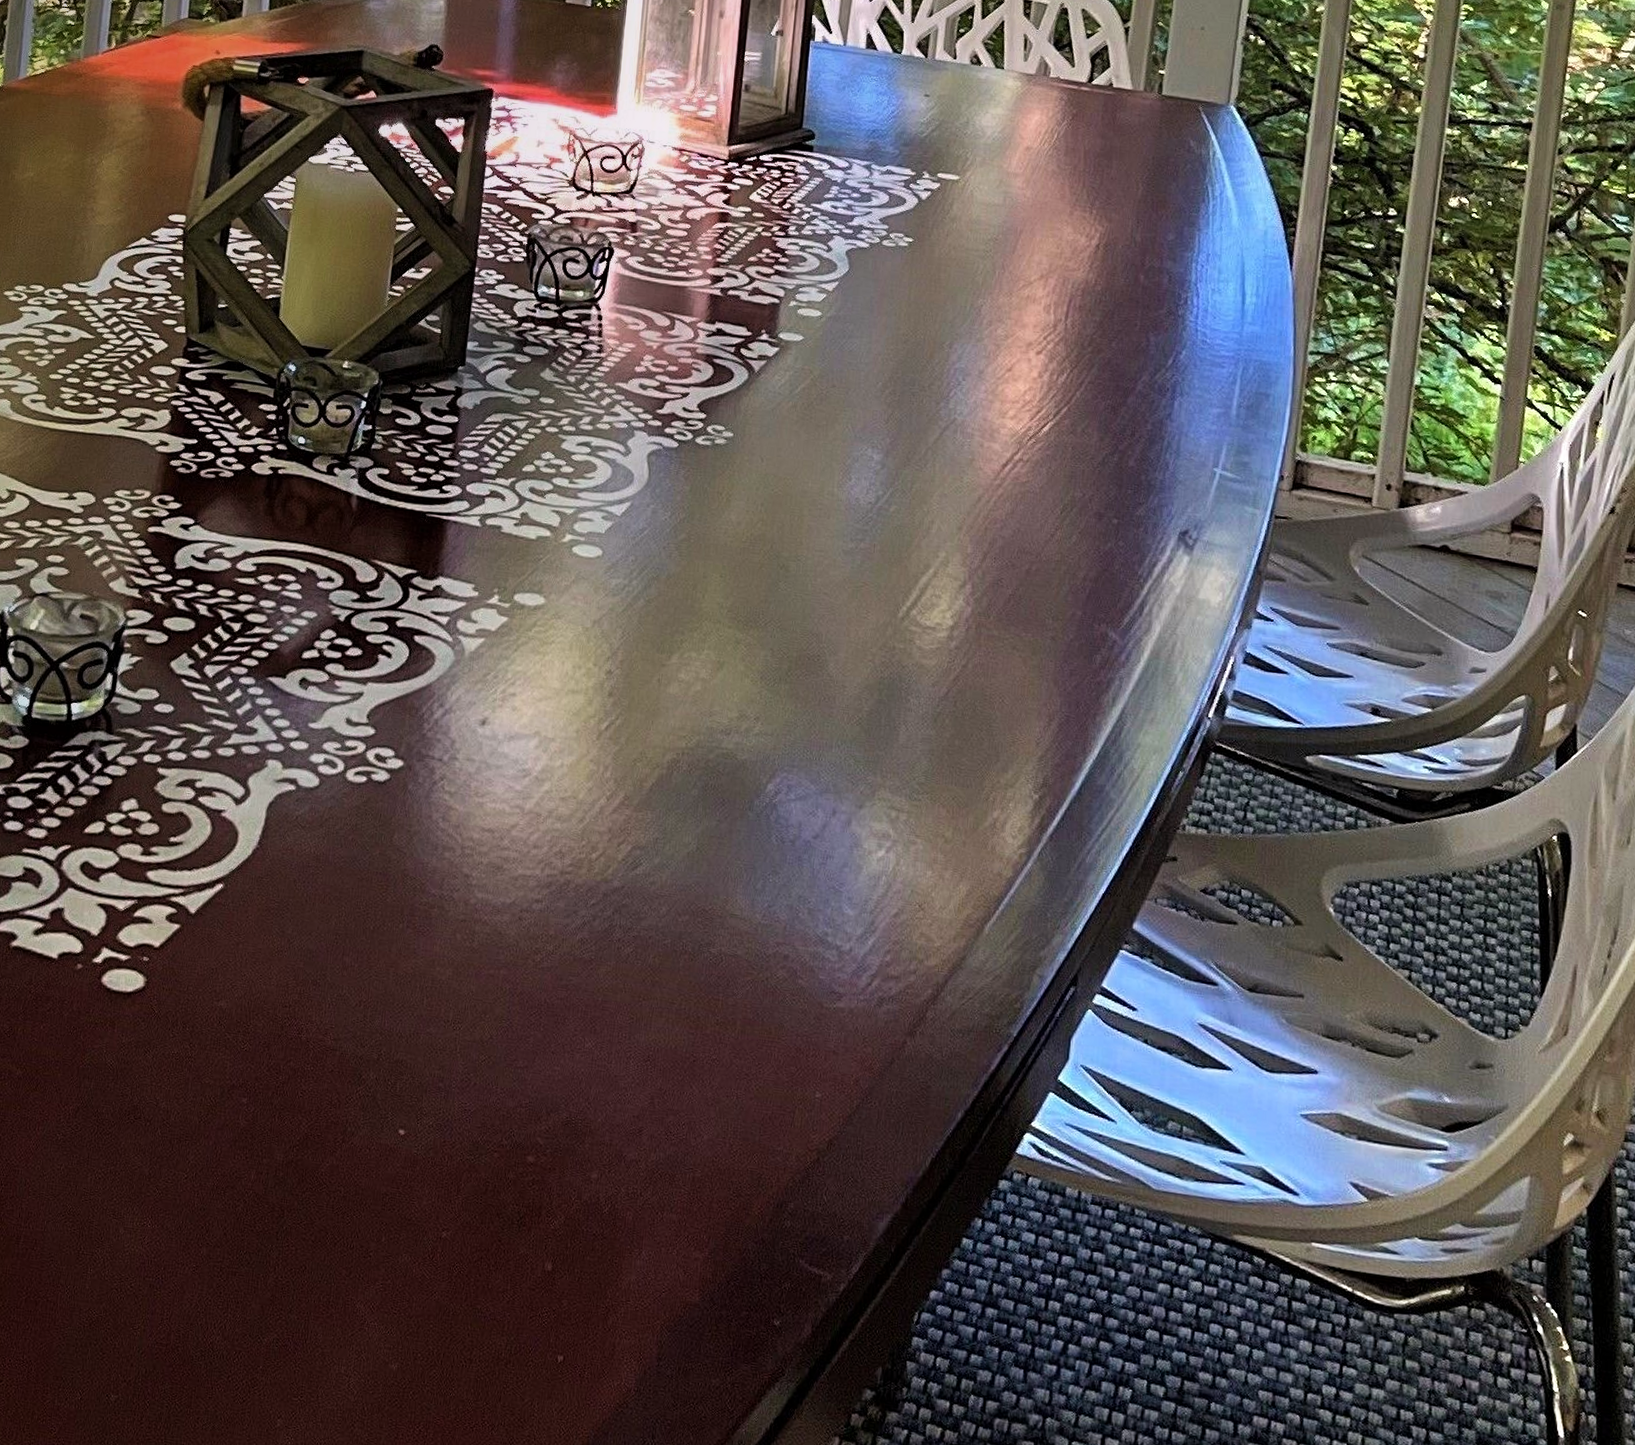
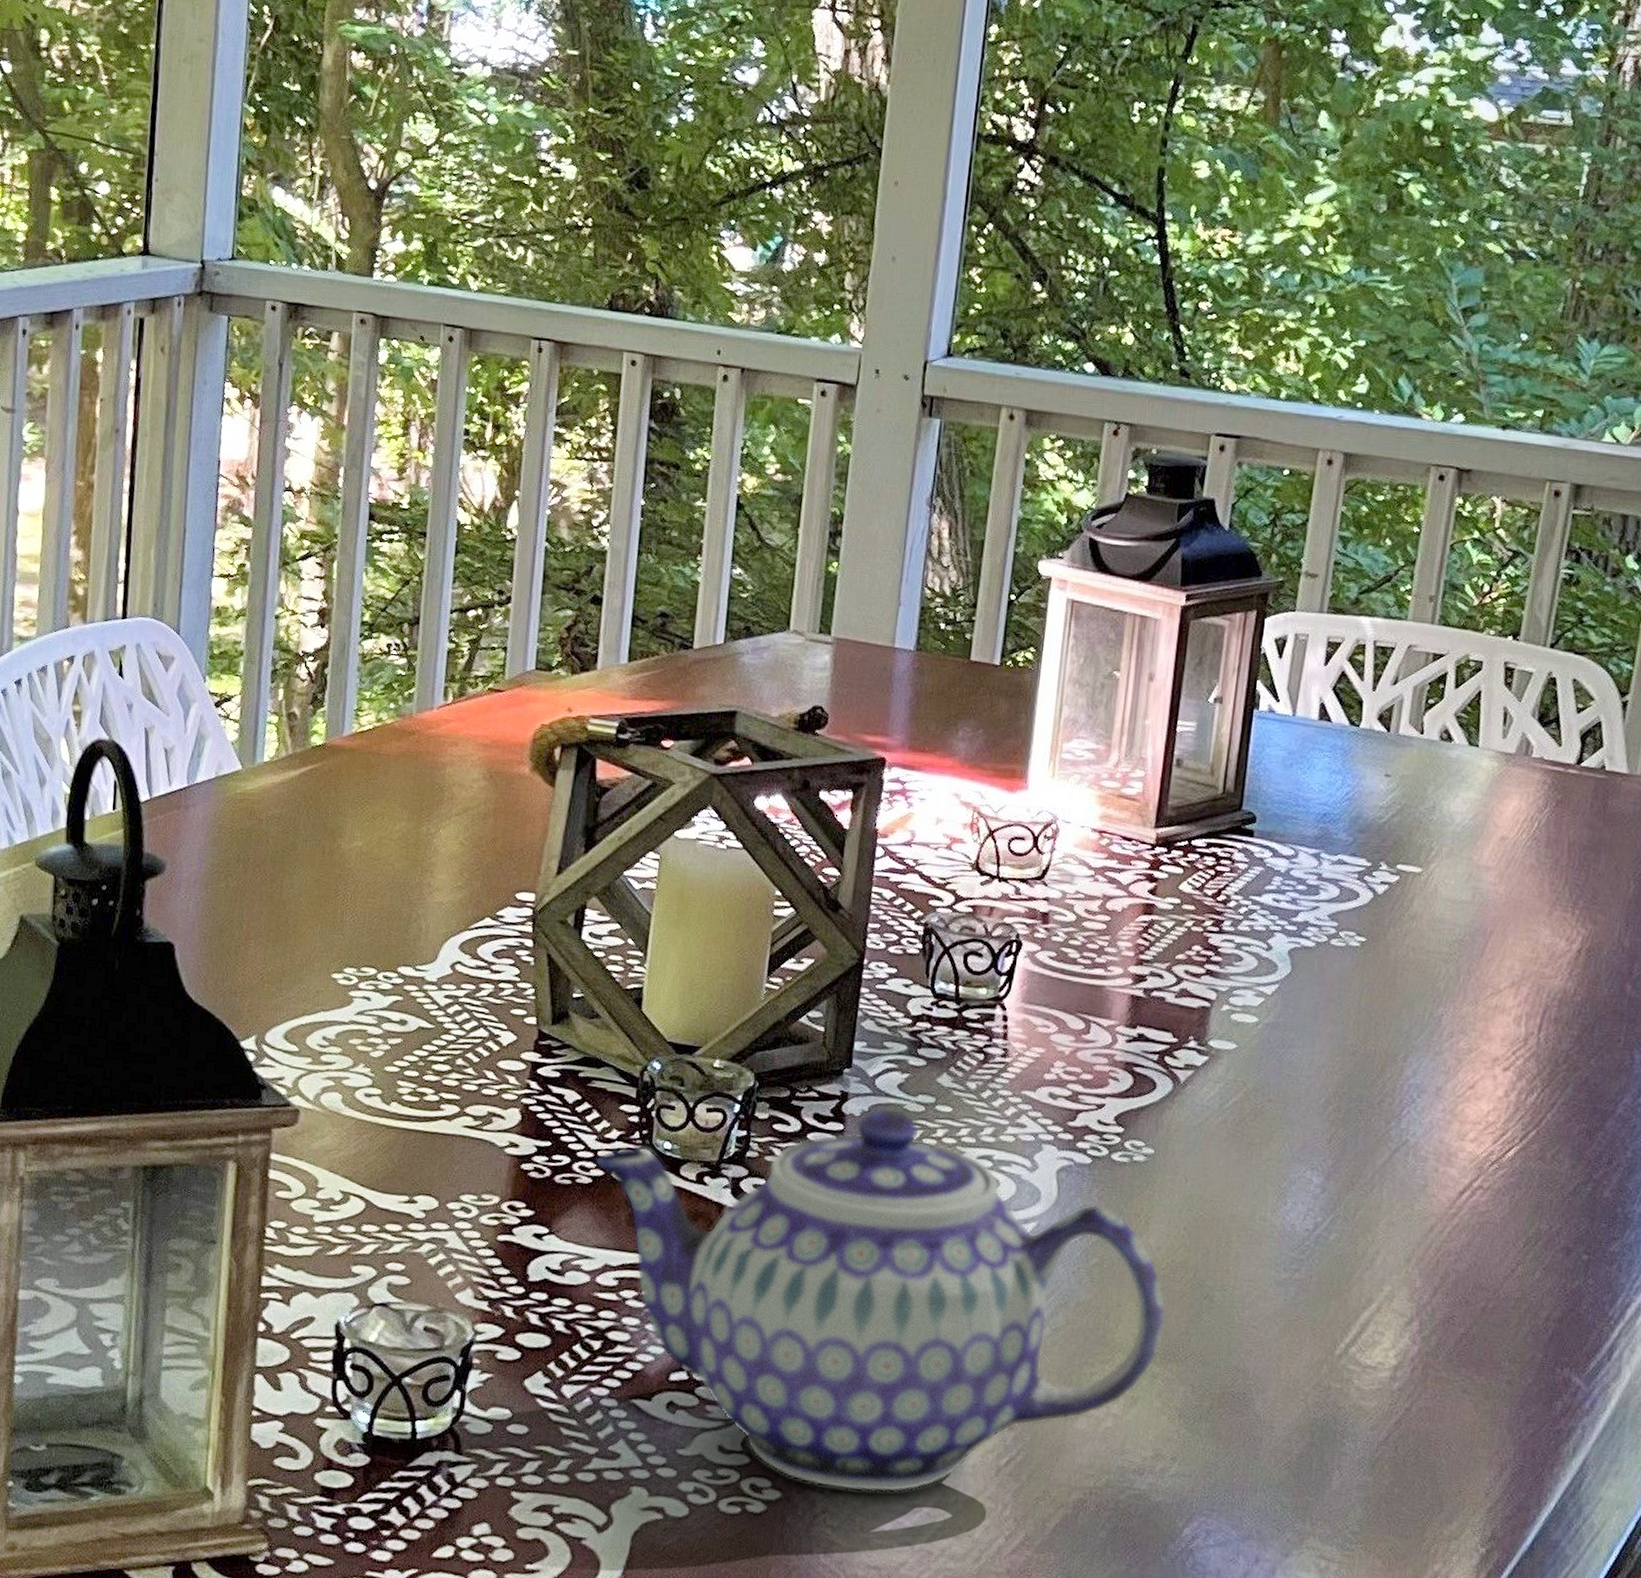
teapot: none [237,401,747,759] -> present [595,1107,1166,1493]

